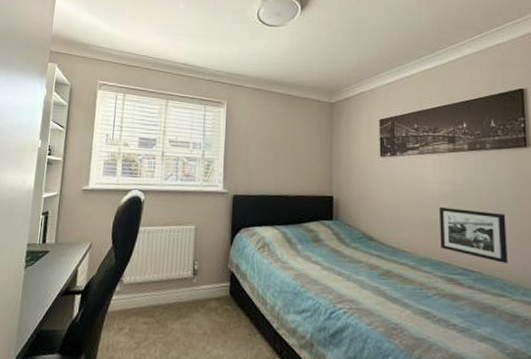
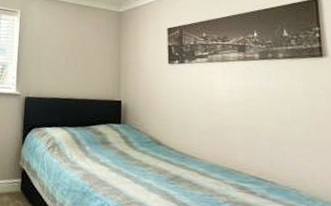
picture frame: present [440,208,508,263] -> none [230,115,304,174]

